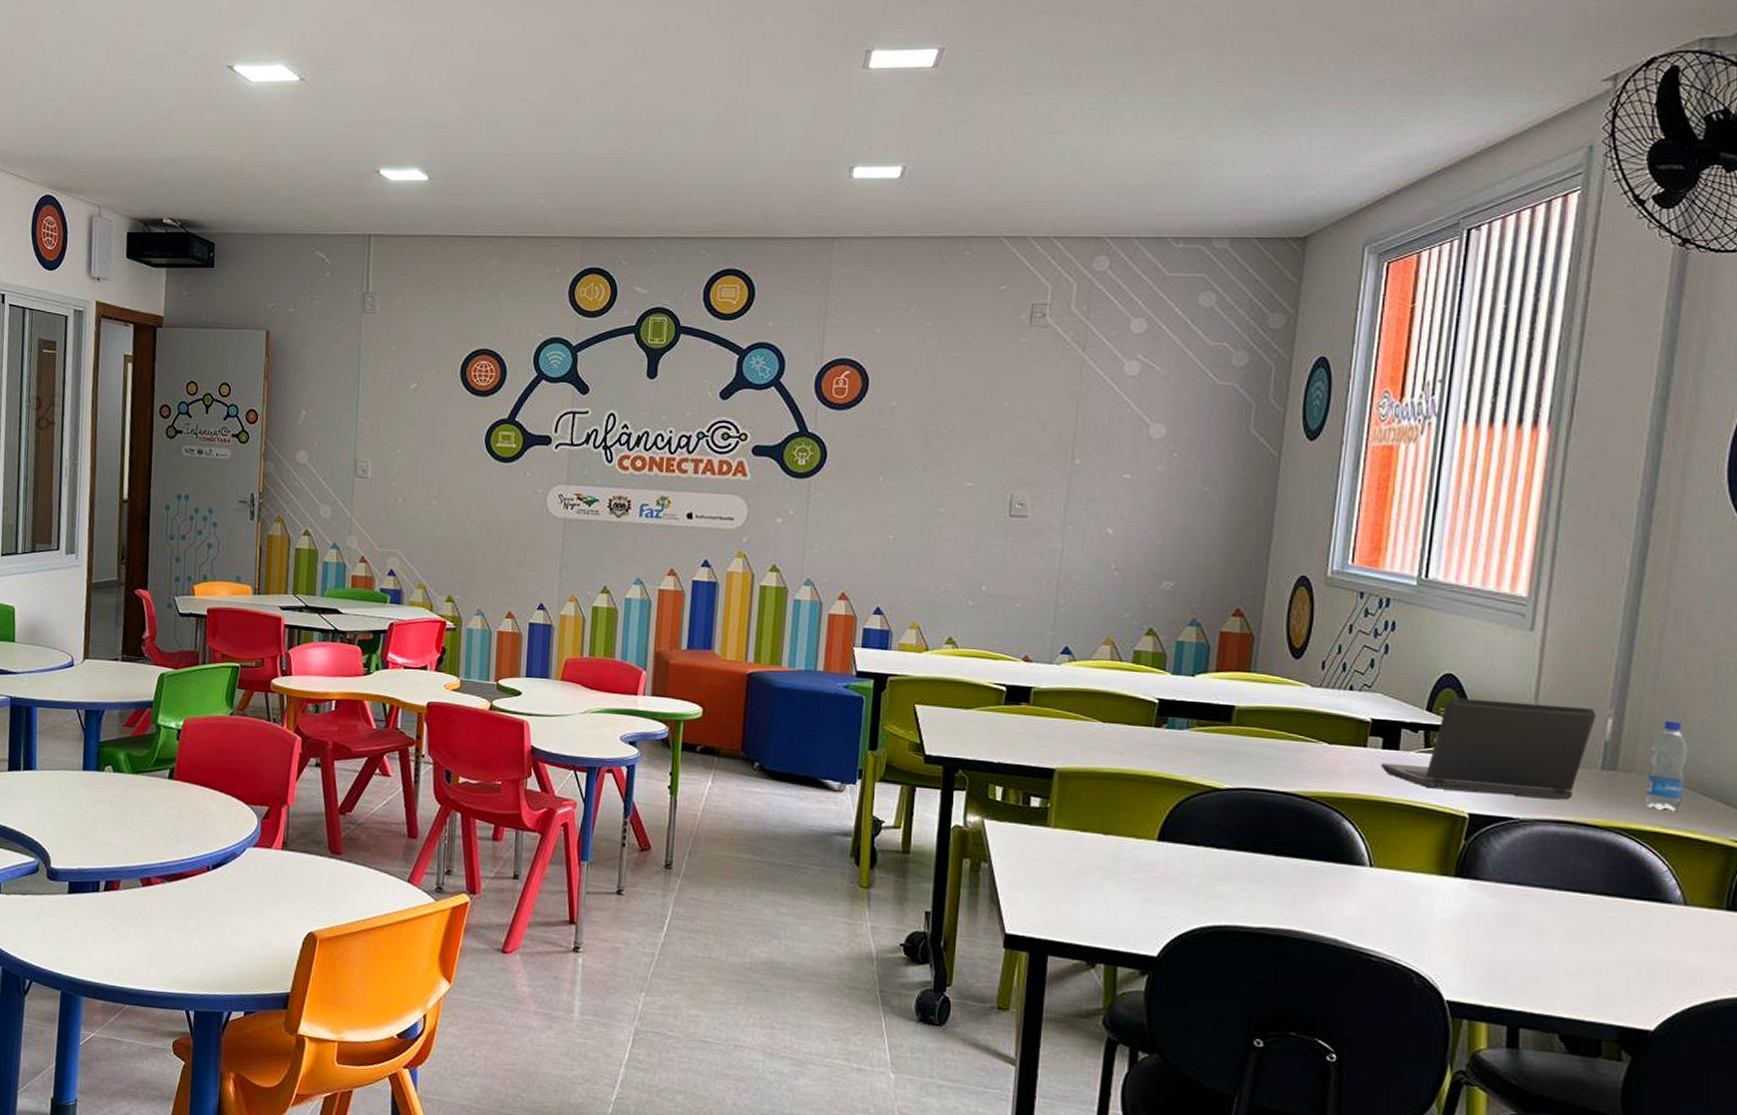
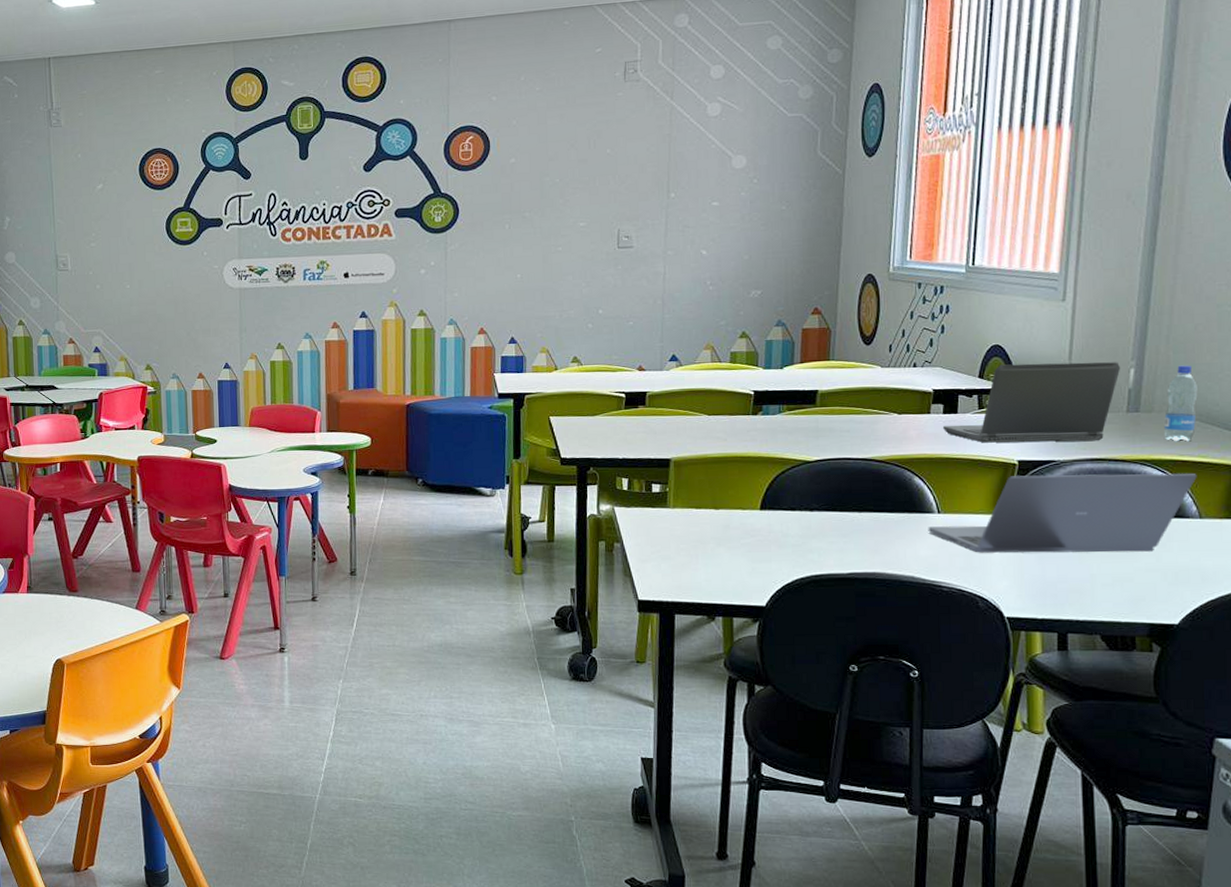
laptop: none [1357,831,1683,939] -> present [928,473,1197,553]

